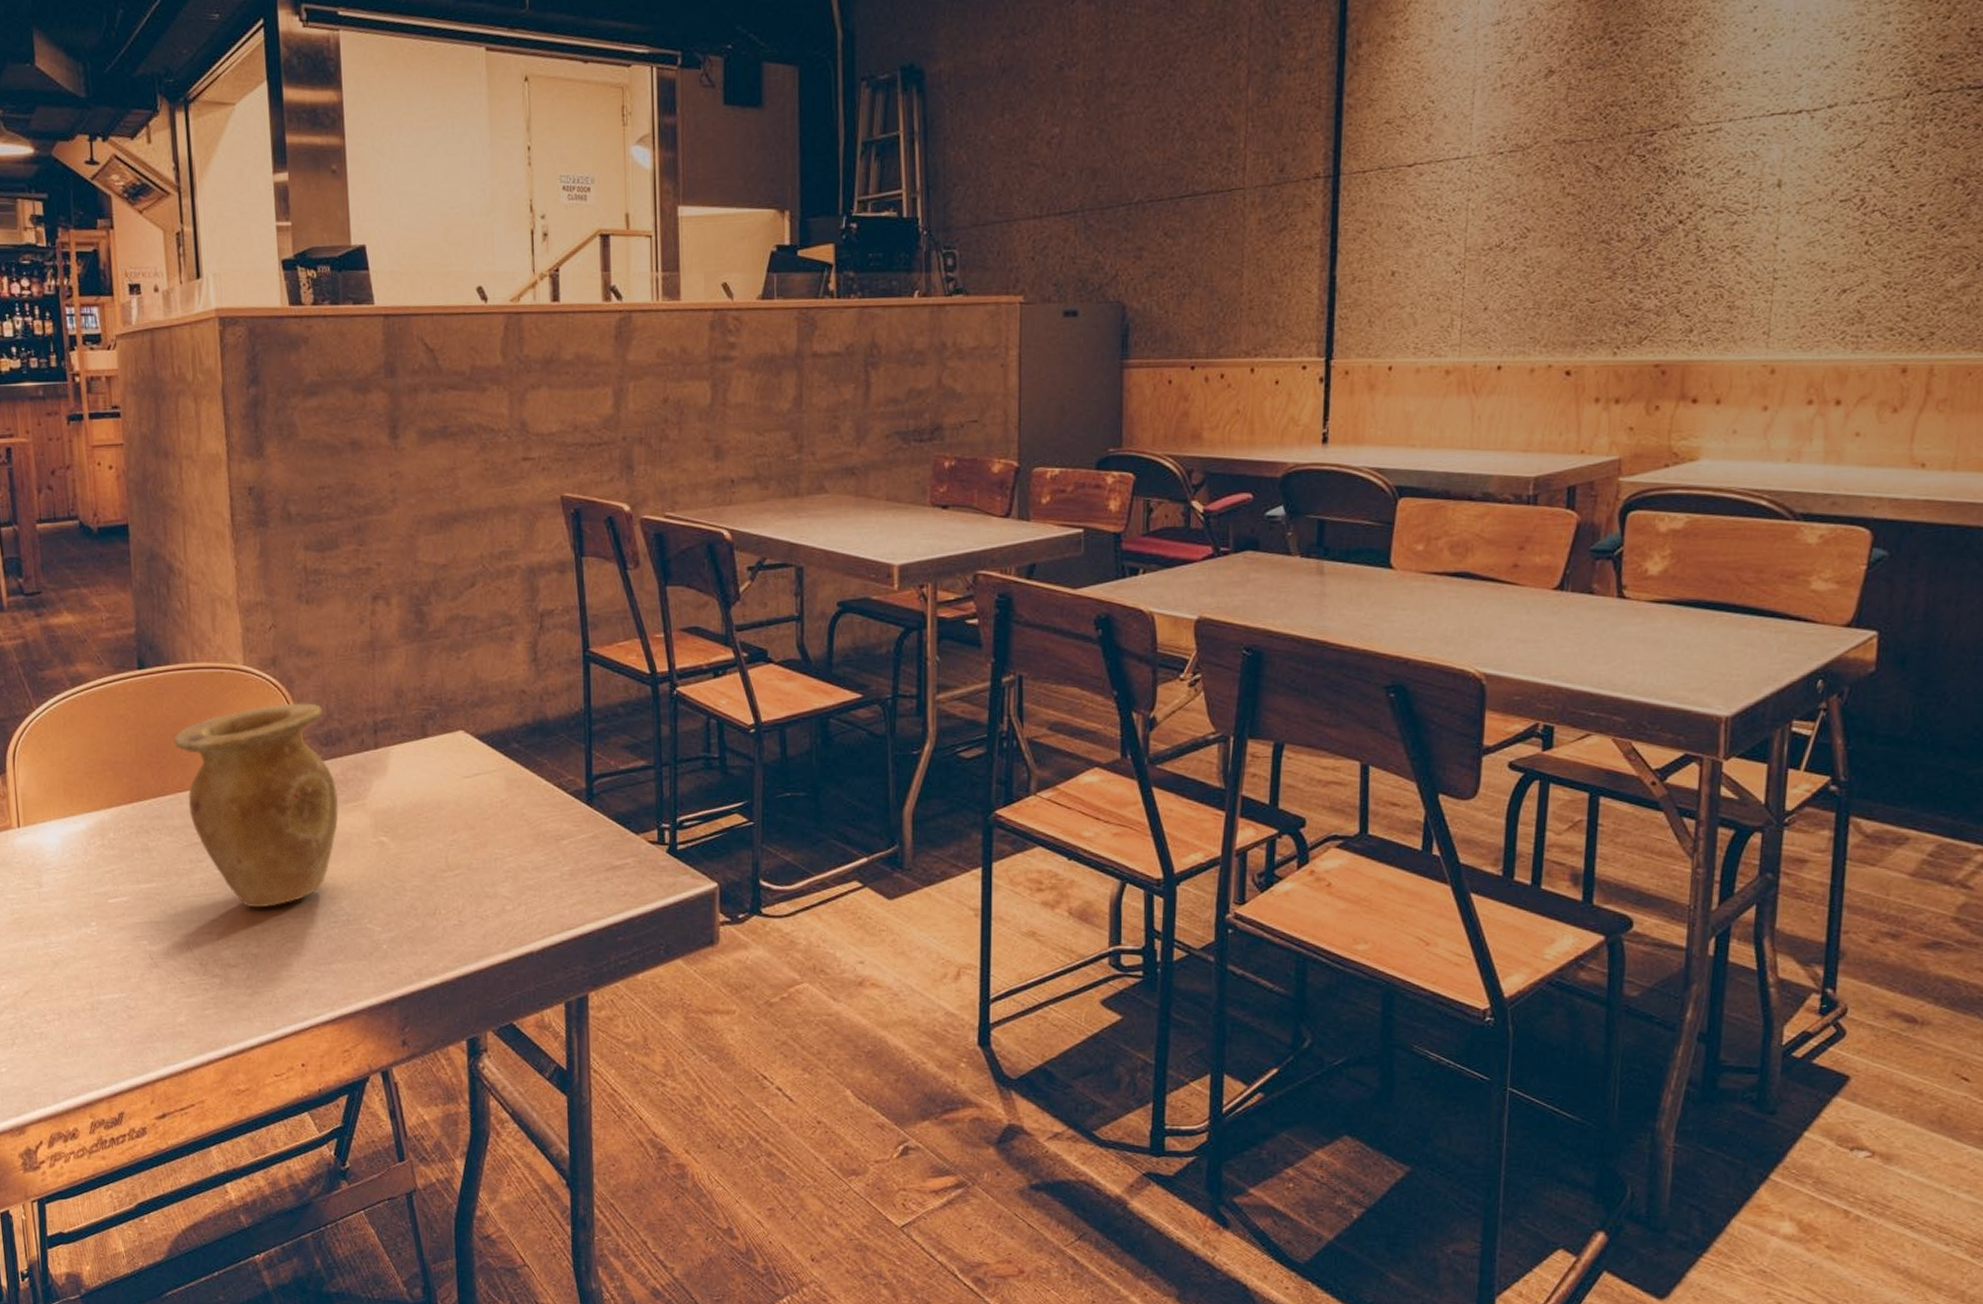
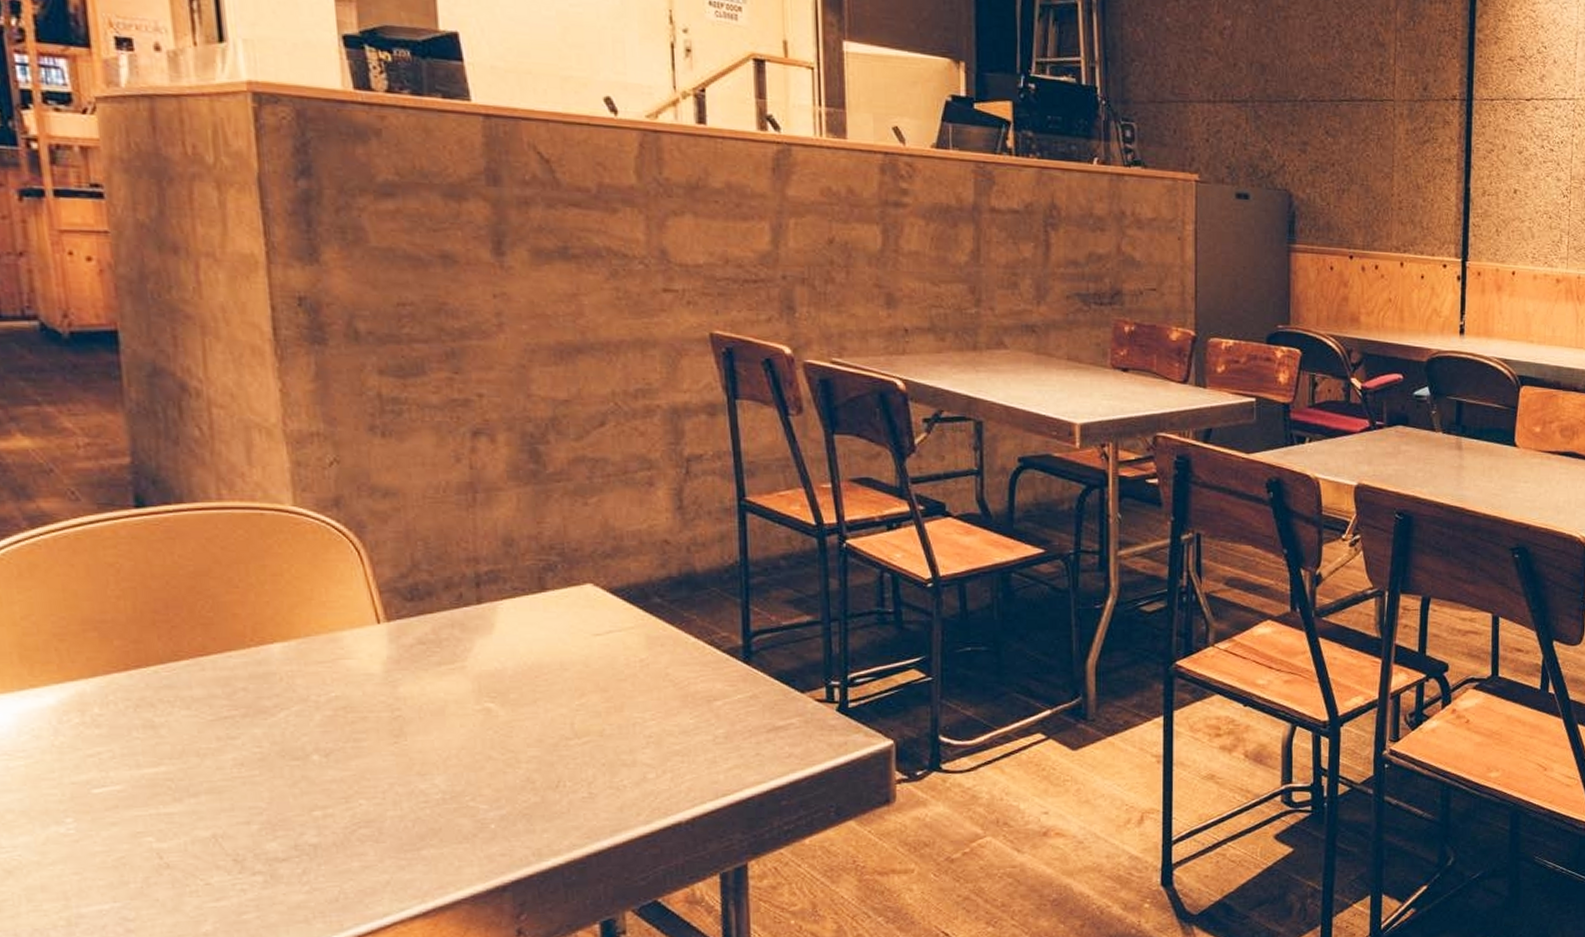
vase: present [174,703,339,908] -> none [191,551,430,790]

